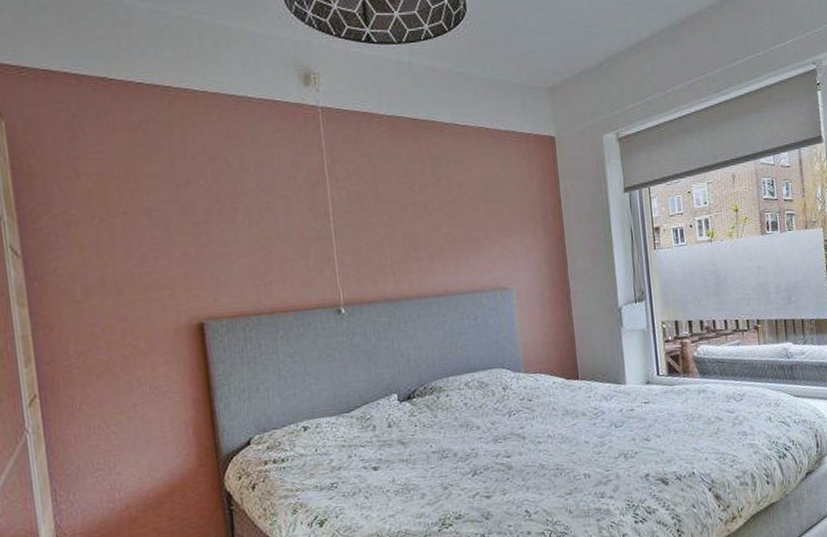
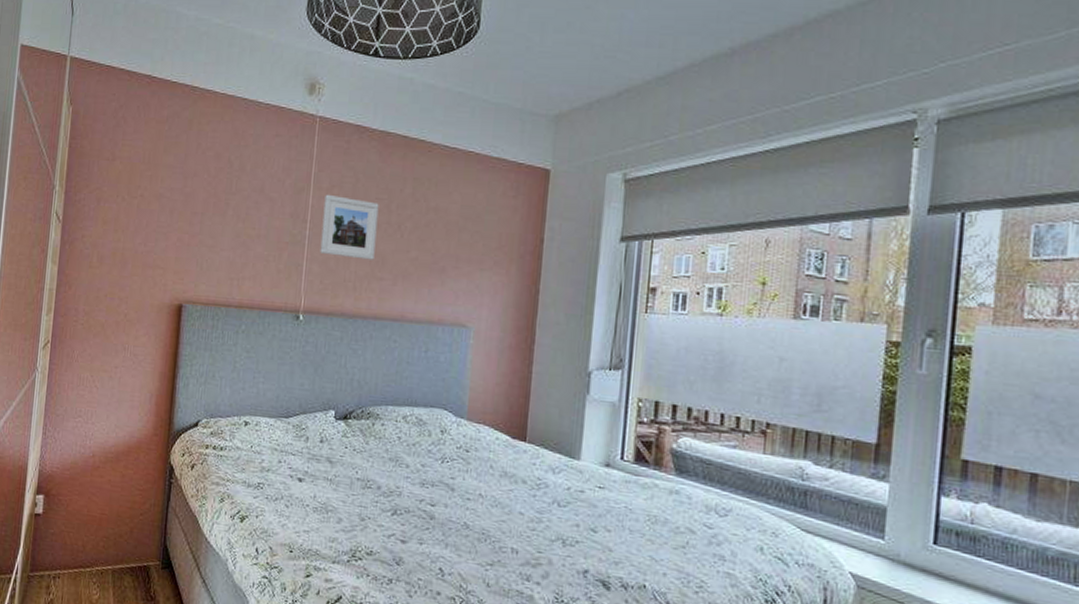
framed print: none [343,184,407,245] -> present [320,195,379,260]

